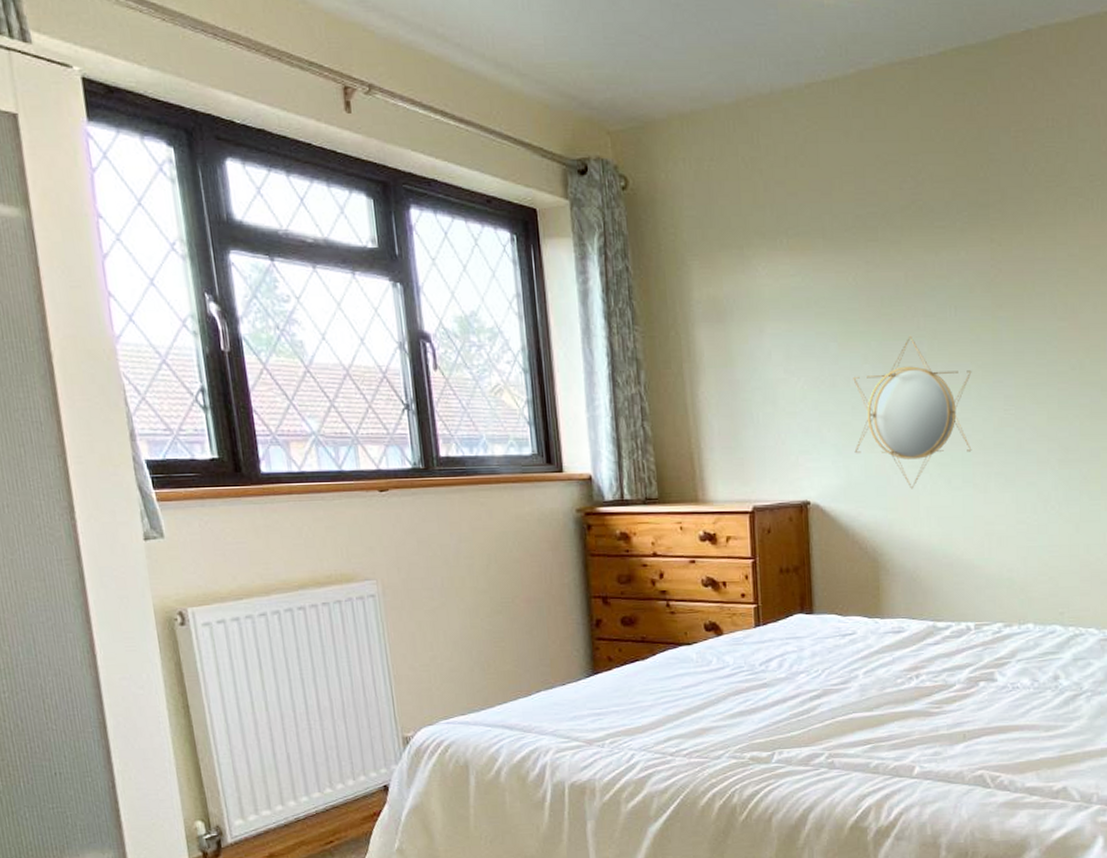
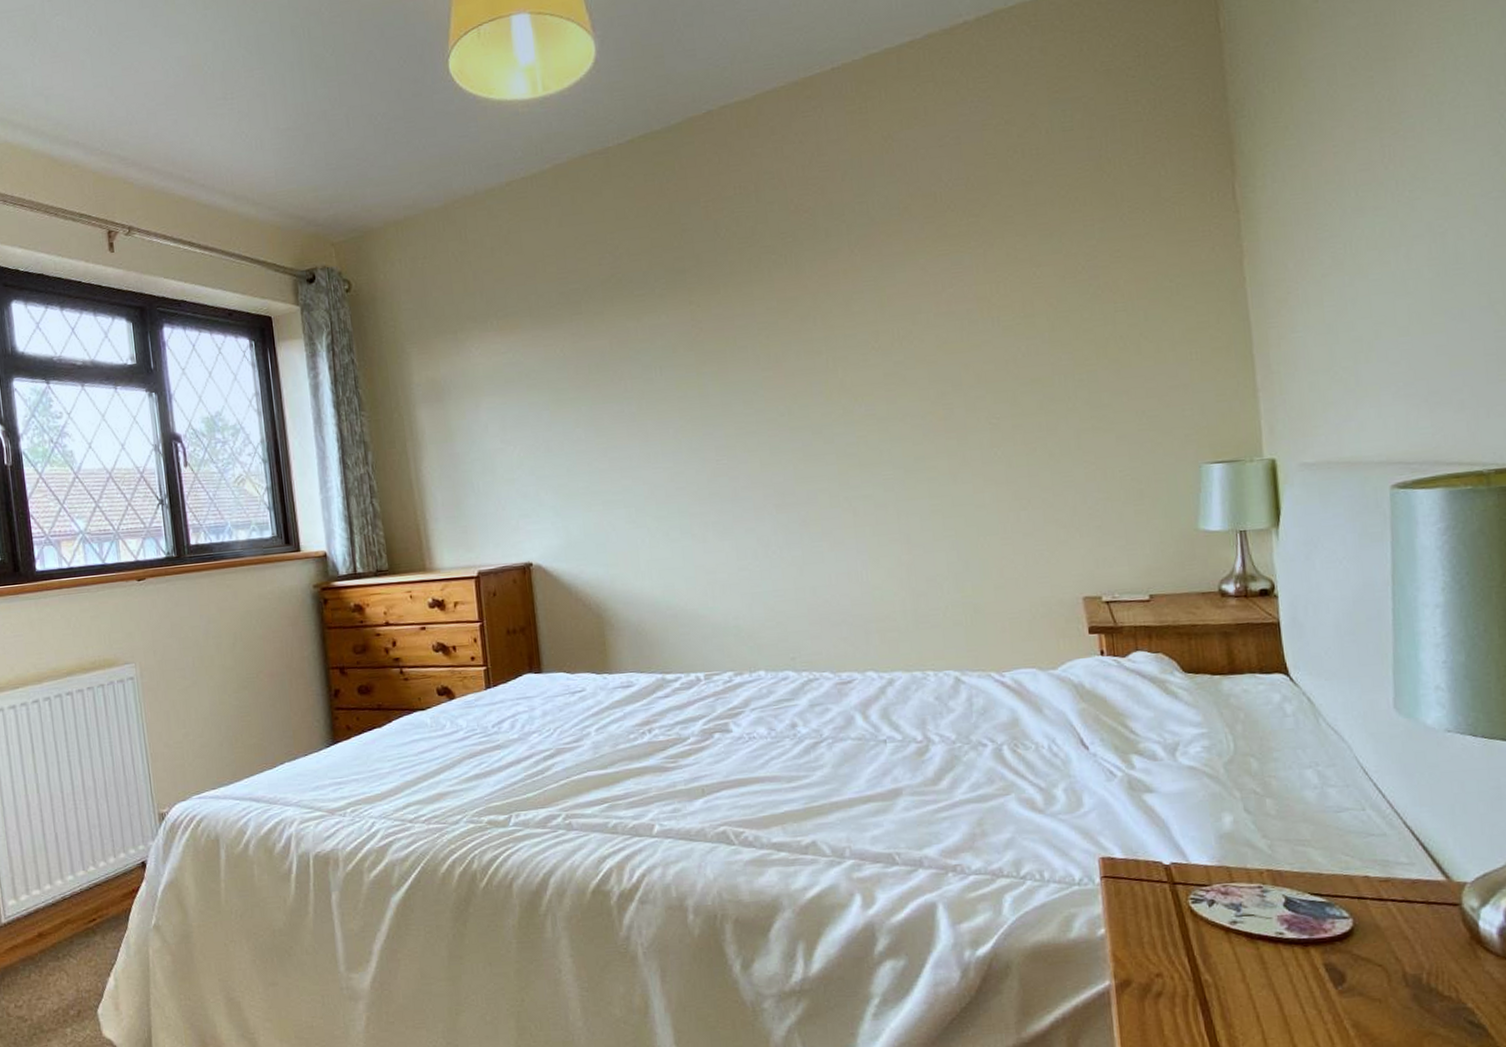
home mirror: present [853,335,972,489] -> none [566,397,688,544]

